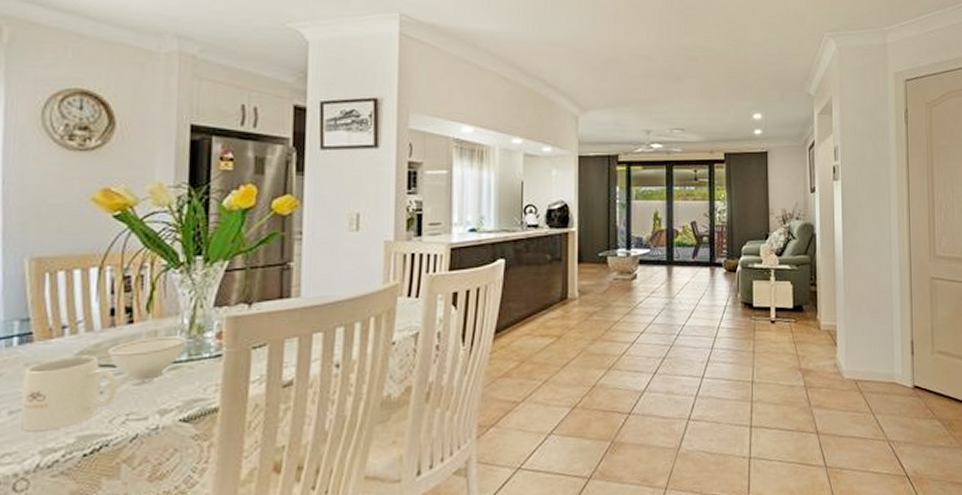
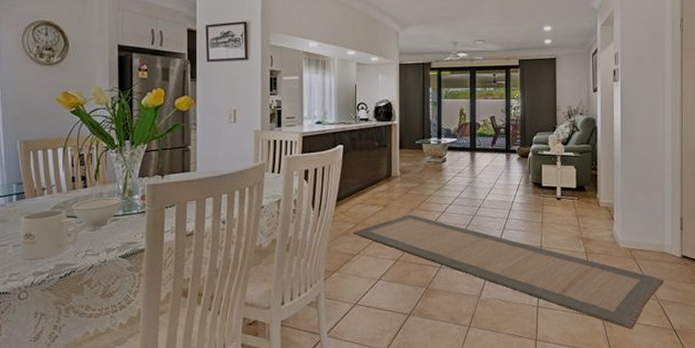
rug: none [516,346,895,480] -> present [353,214,664,330]

